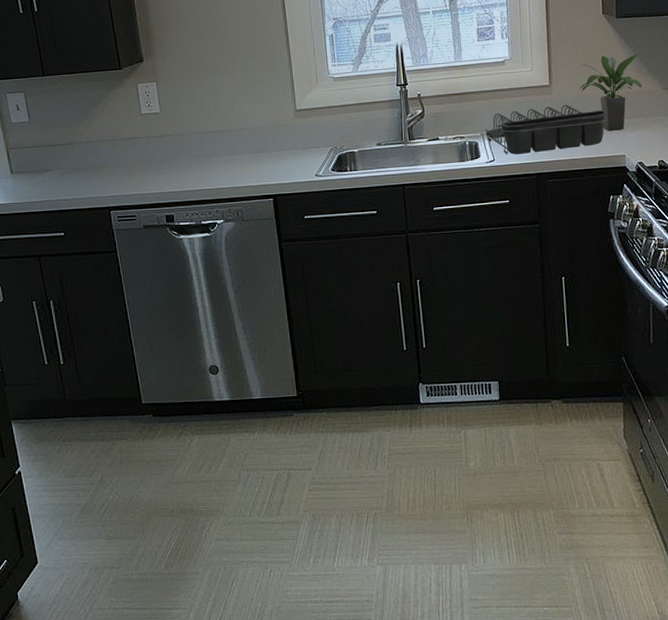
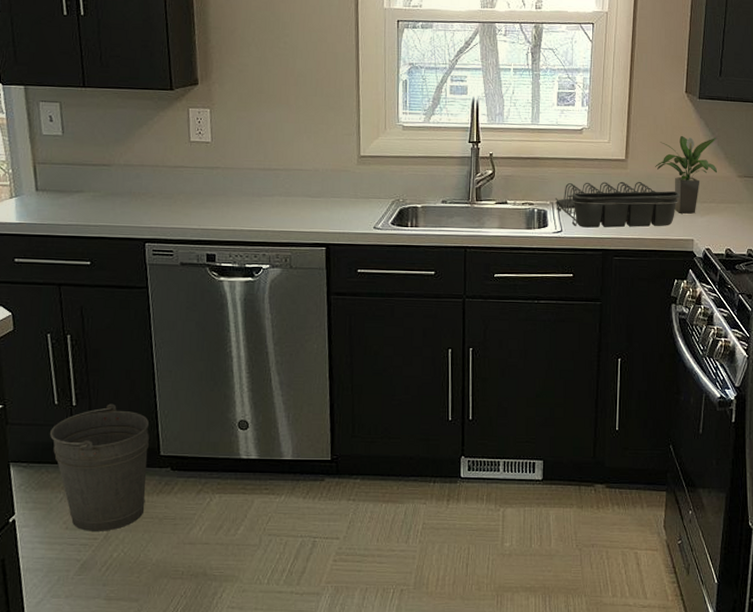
bucket: none [44,359,133,478] -> present [50,403,150,531]

